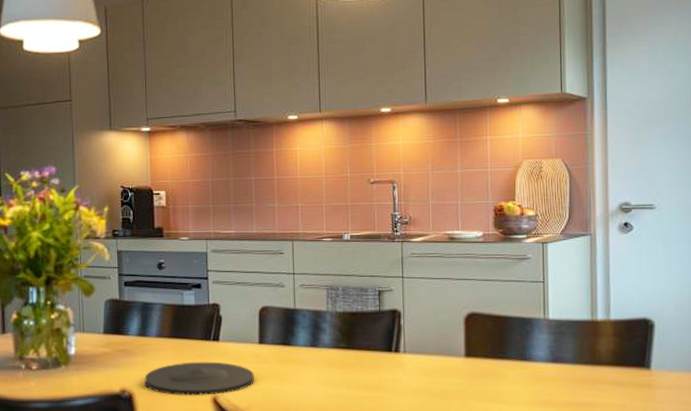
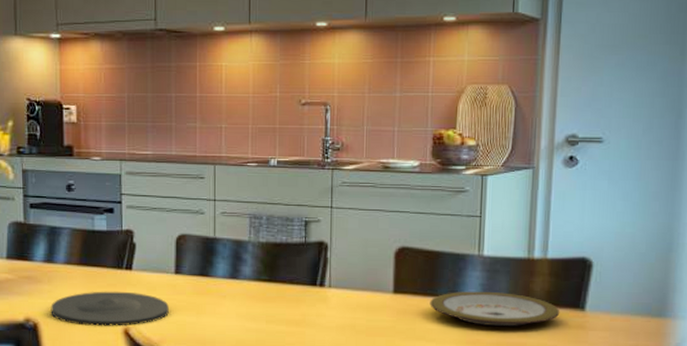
plate: none [500,353,627,387] -> present [429,291,560,327]

